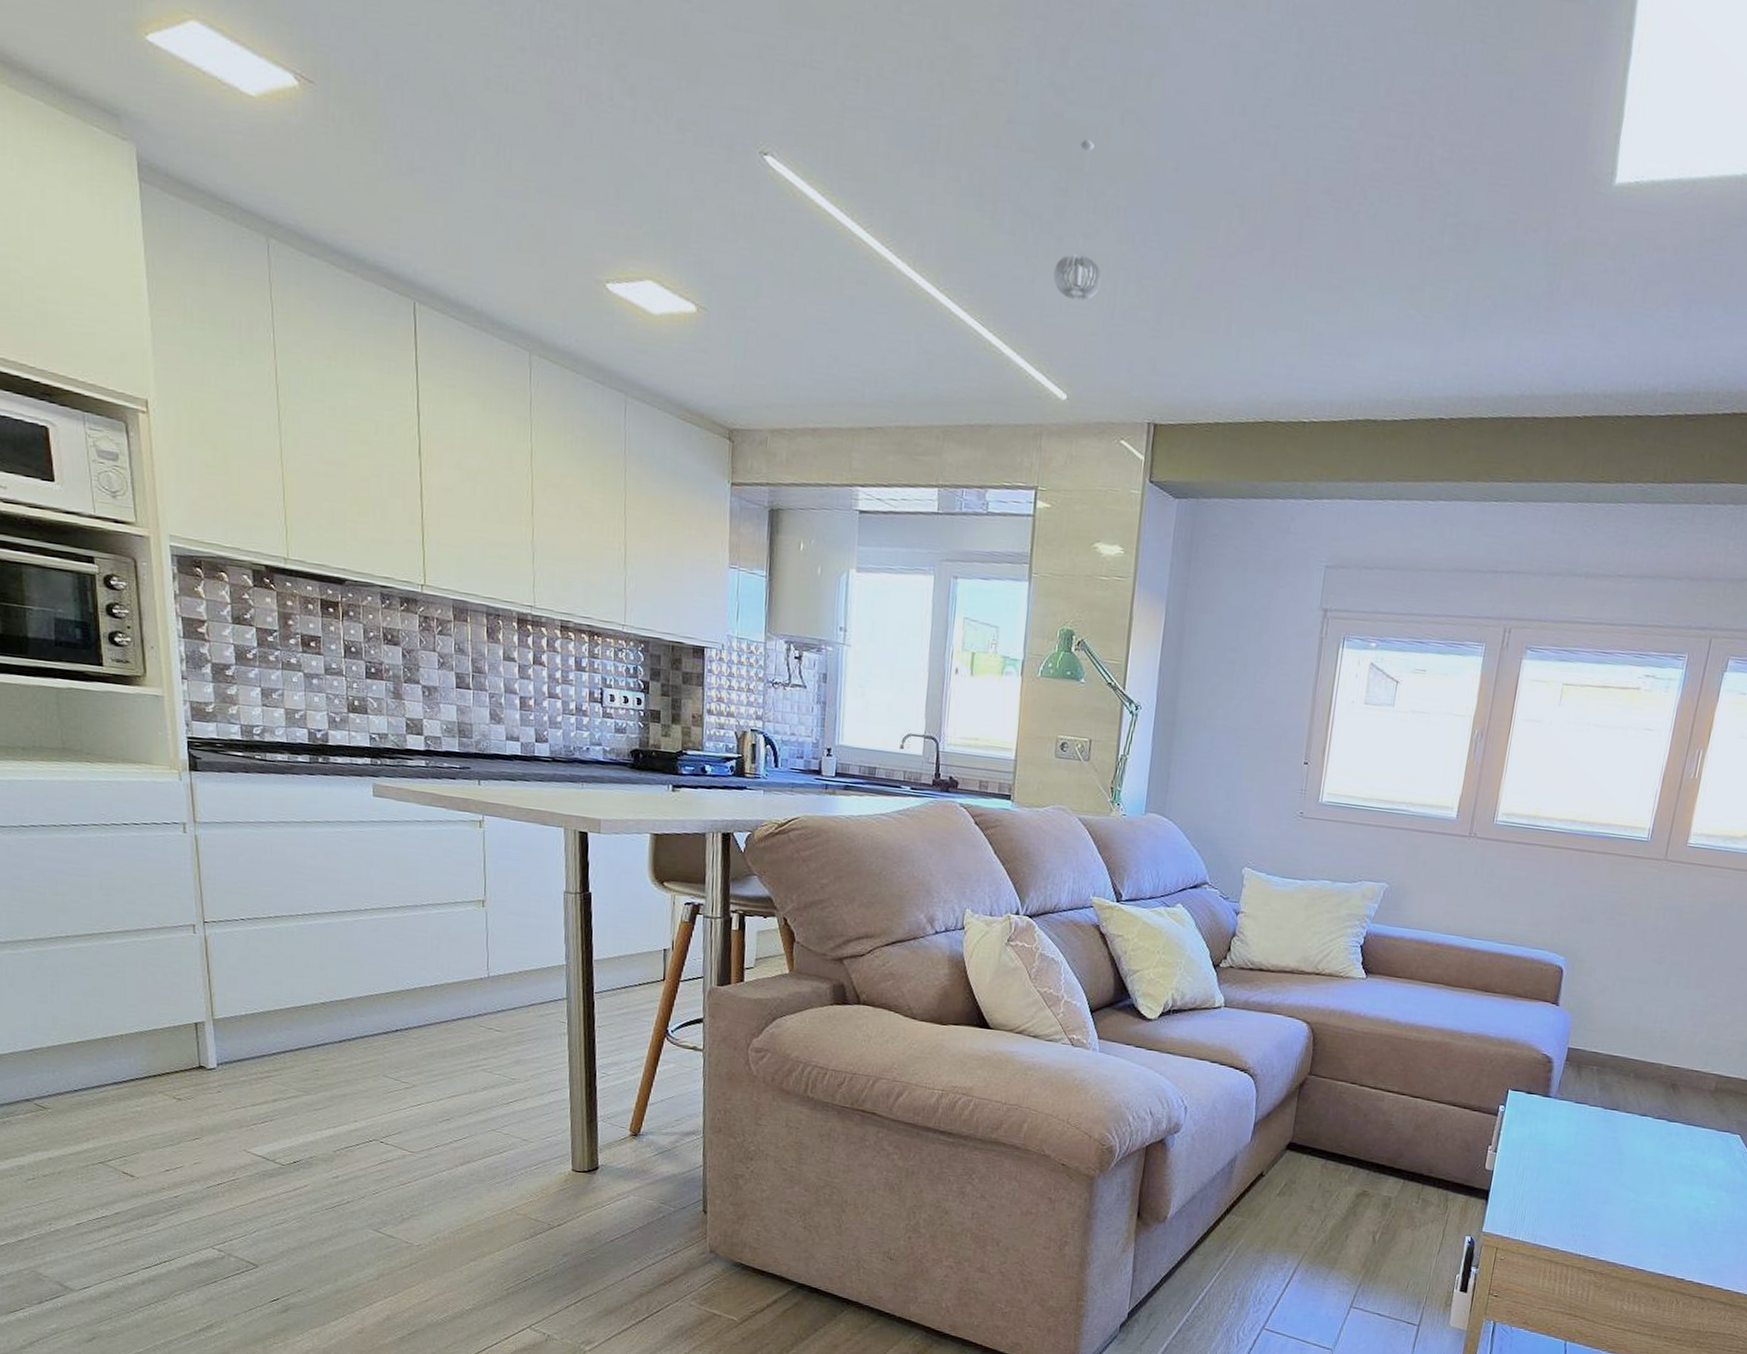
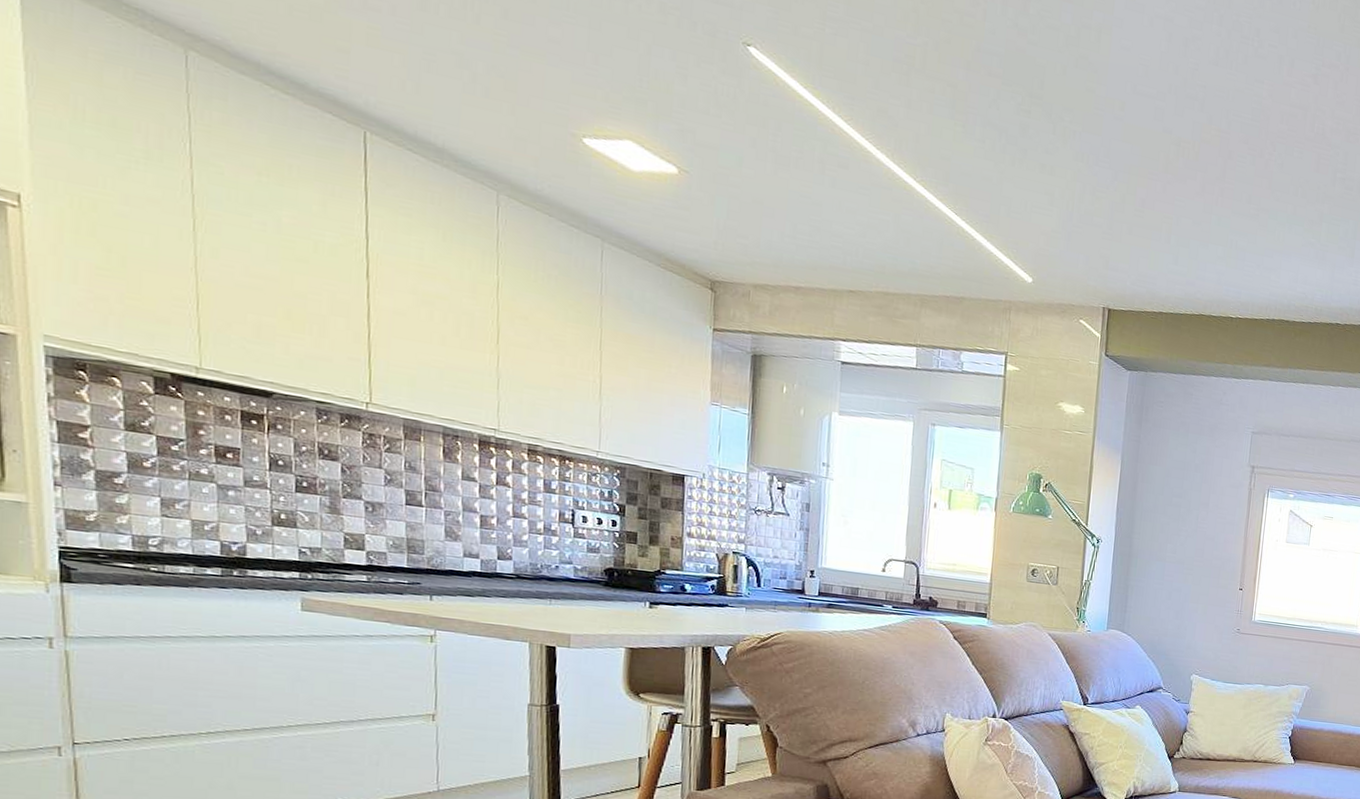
pendant light: present [1053,139,1102,301] -> none [1019,74,1062,204]

